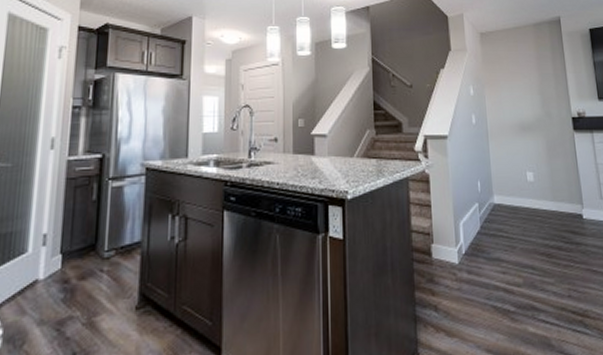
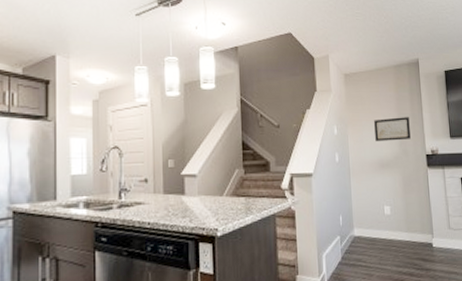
wall art: none [513,77,554,102] -> present [374,117,411,141]

